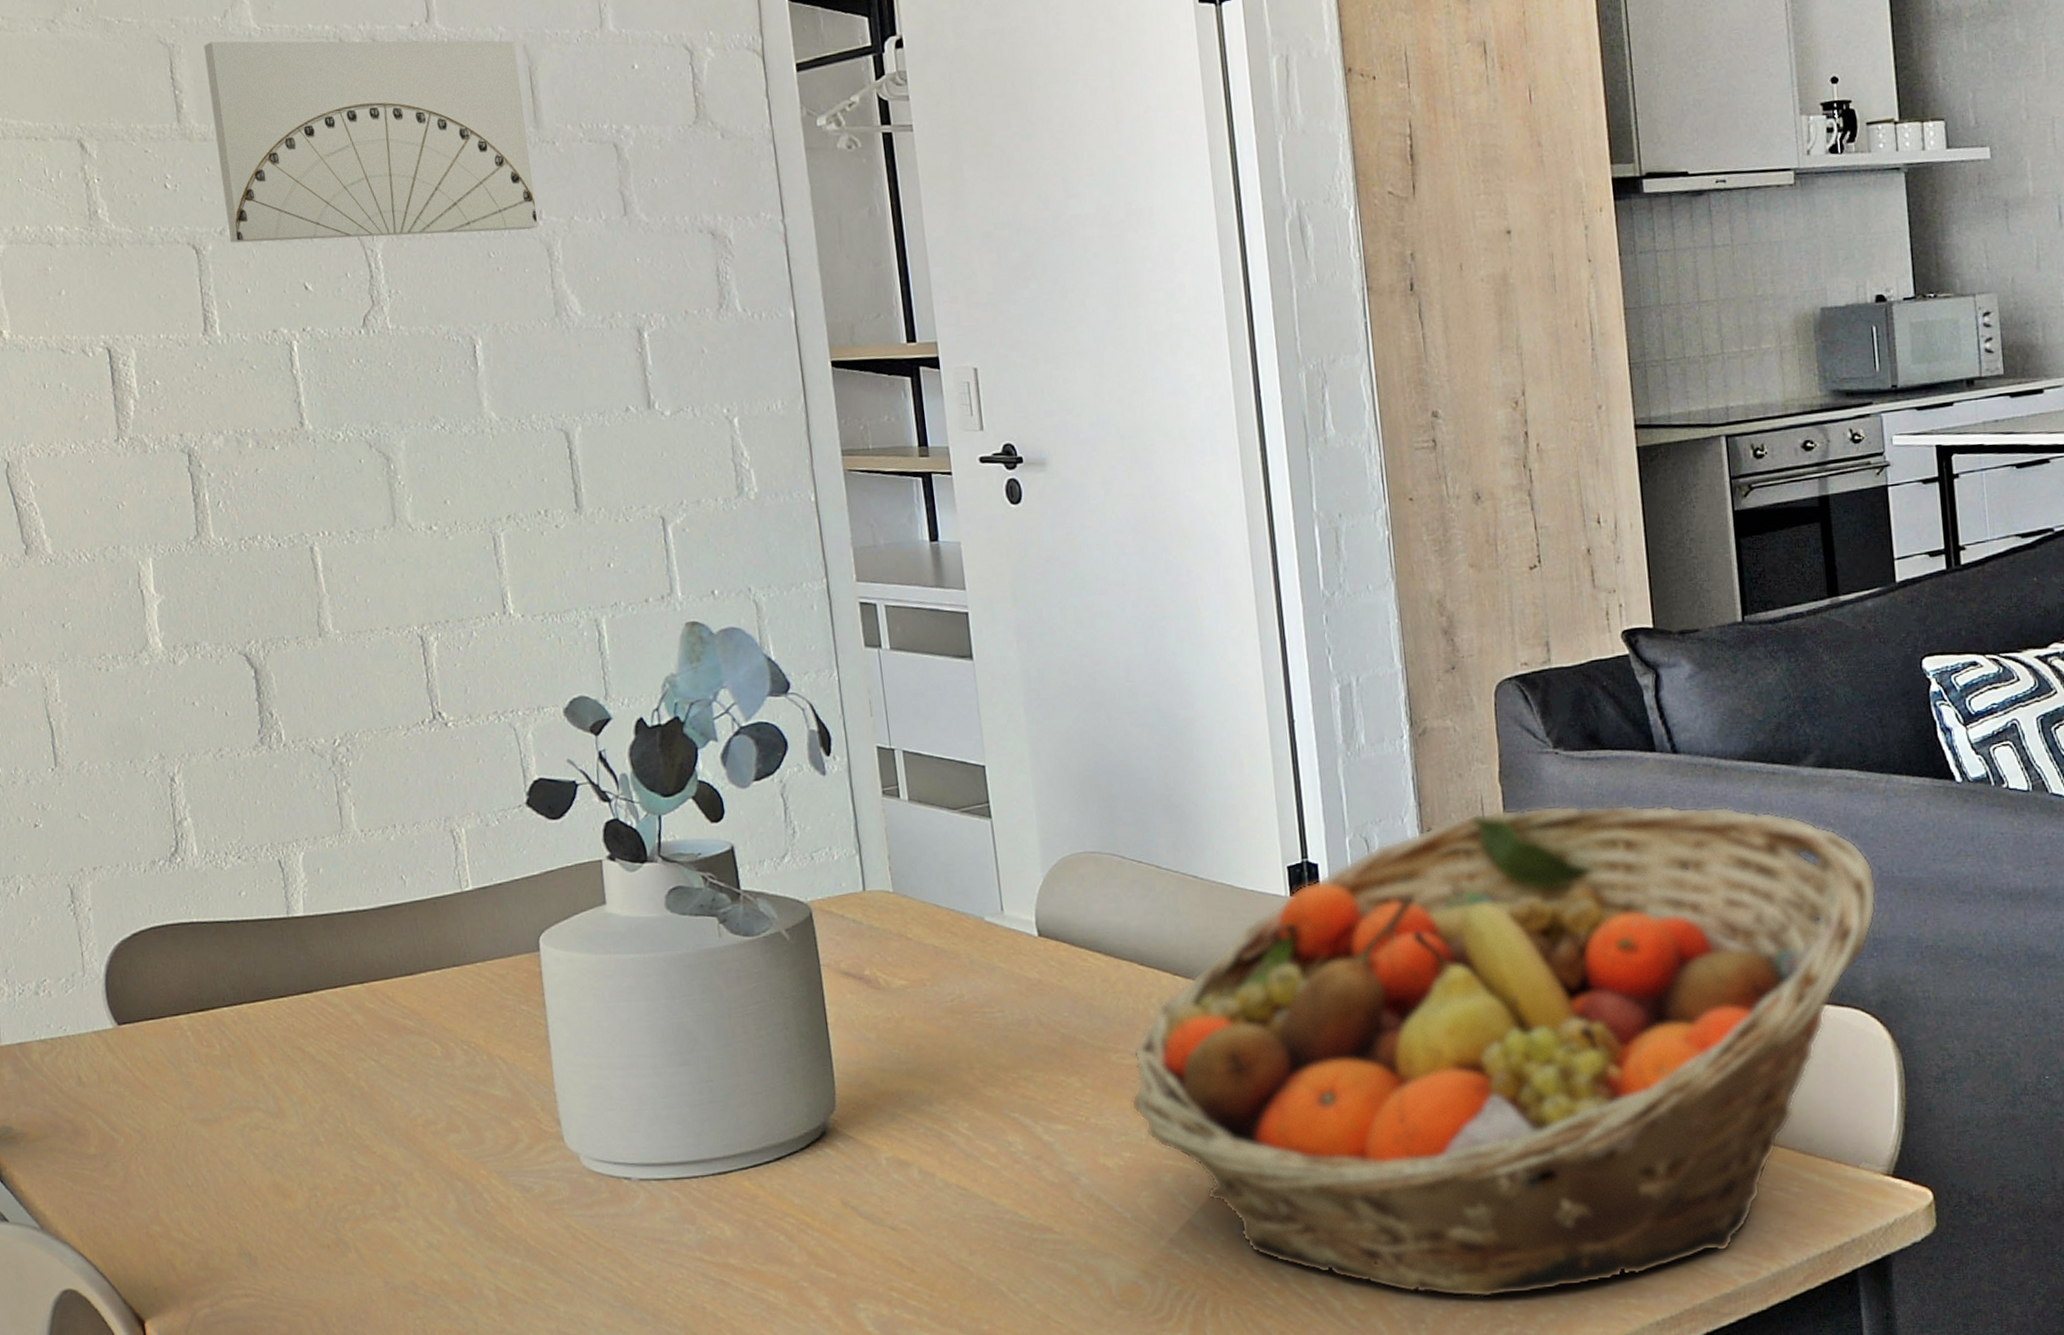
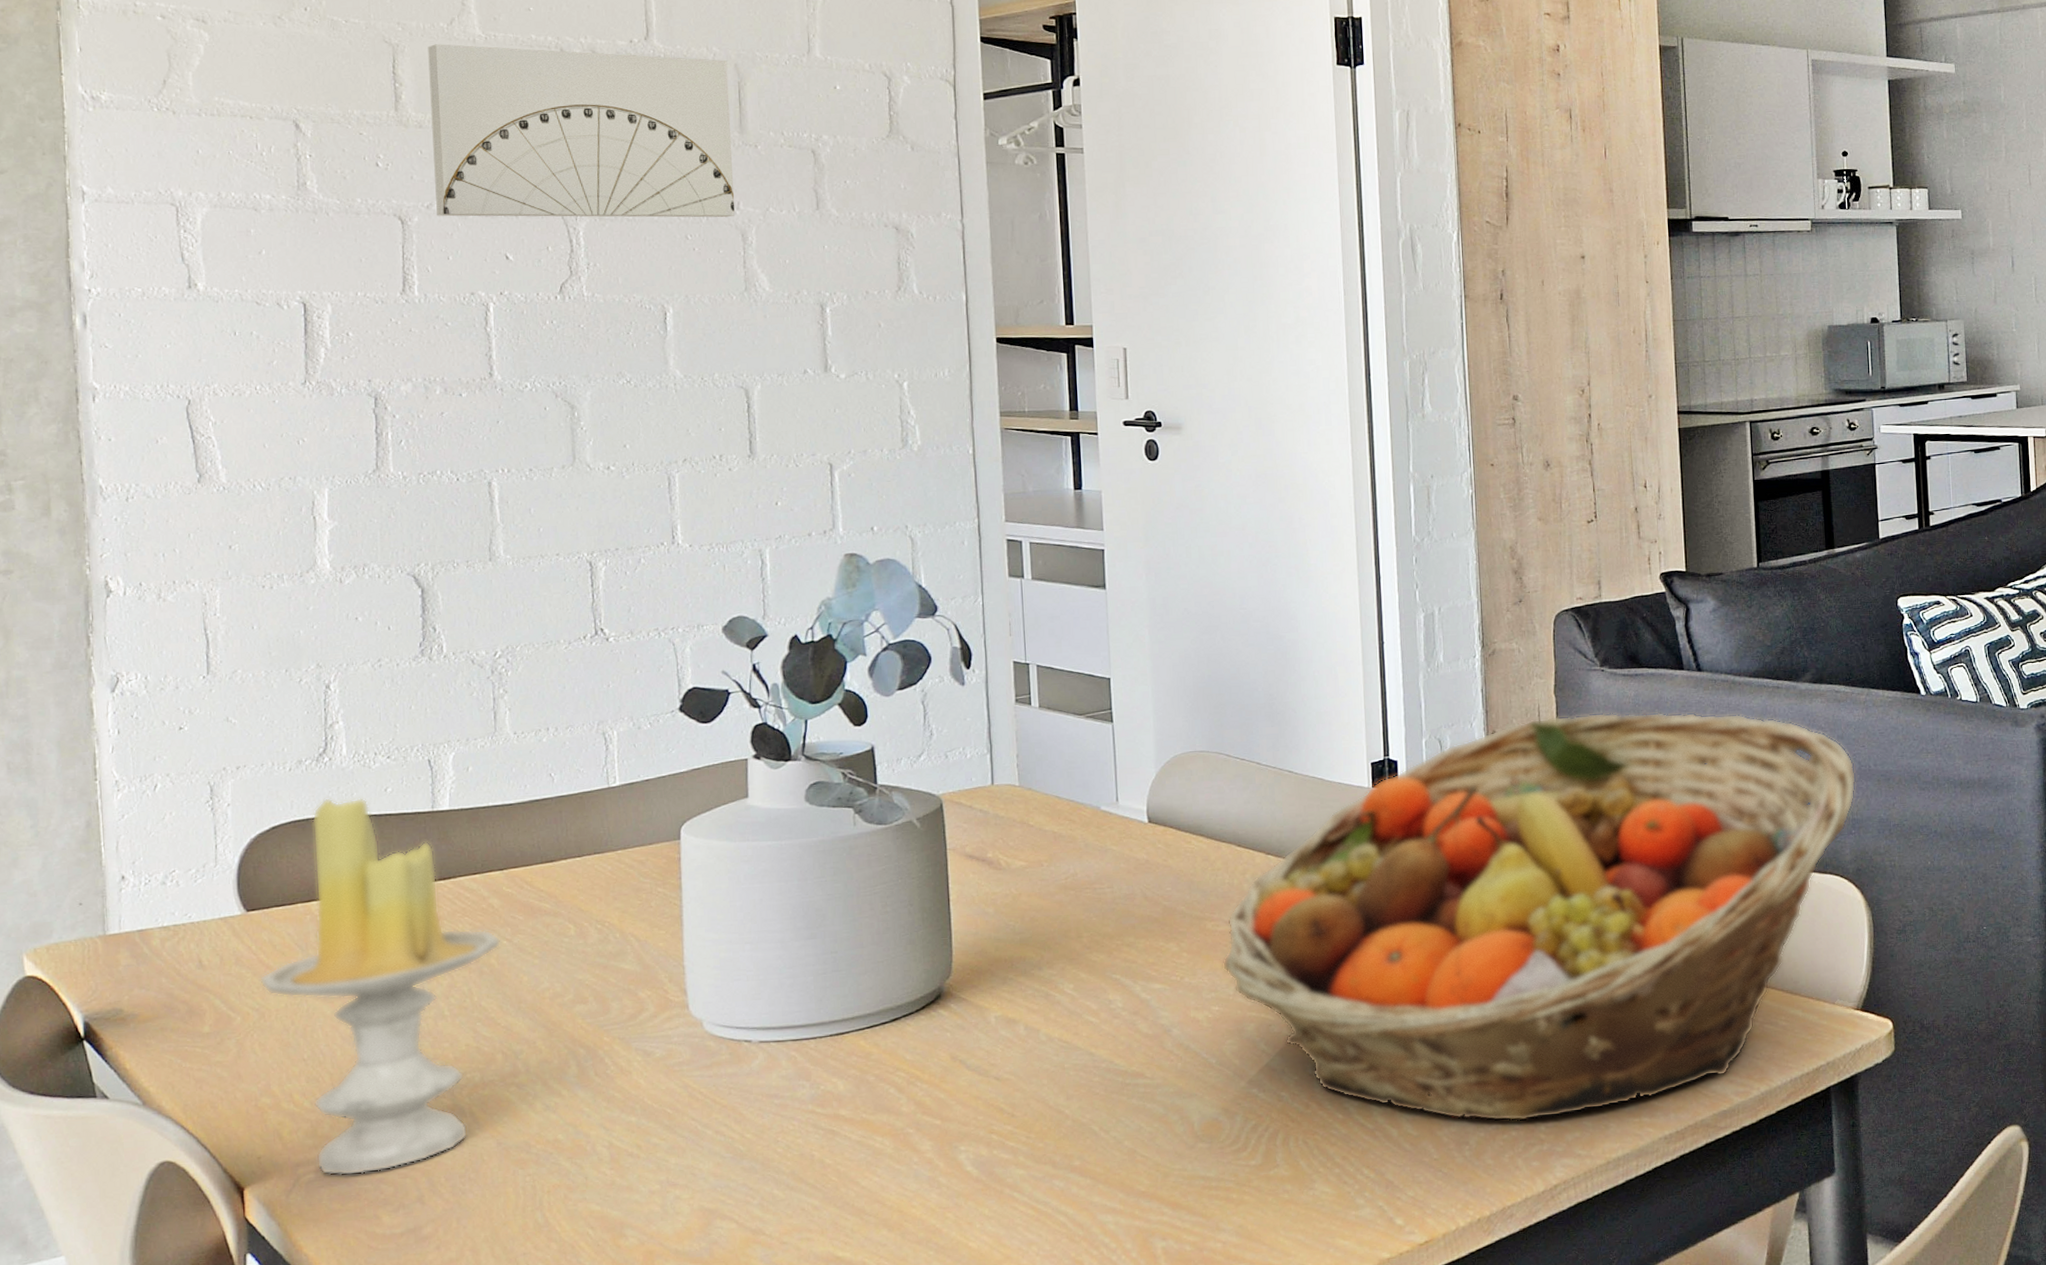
candle: none [137,902,369,1312] -> present [259,798,501,1176]

